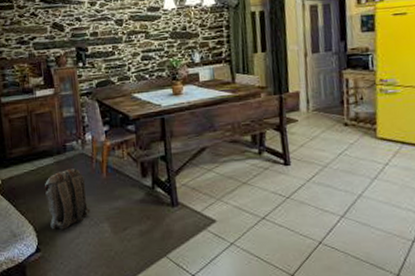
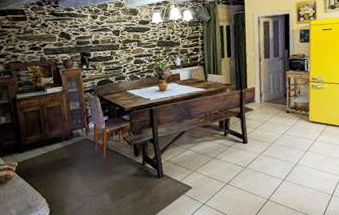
backpack: present [44,168,91,230] -> none [54,151,93,201]

